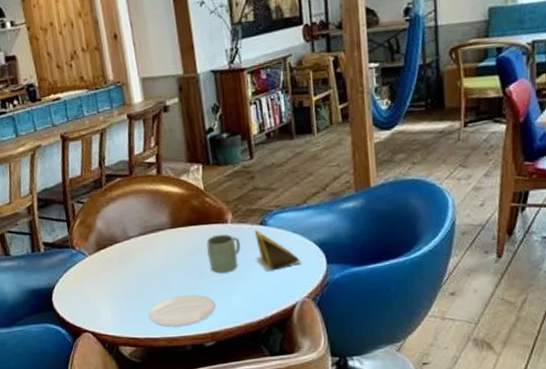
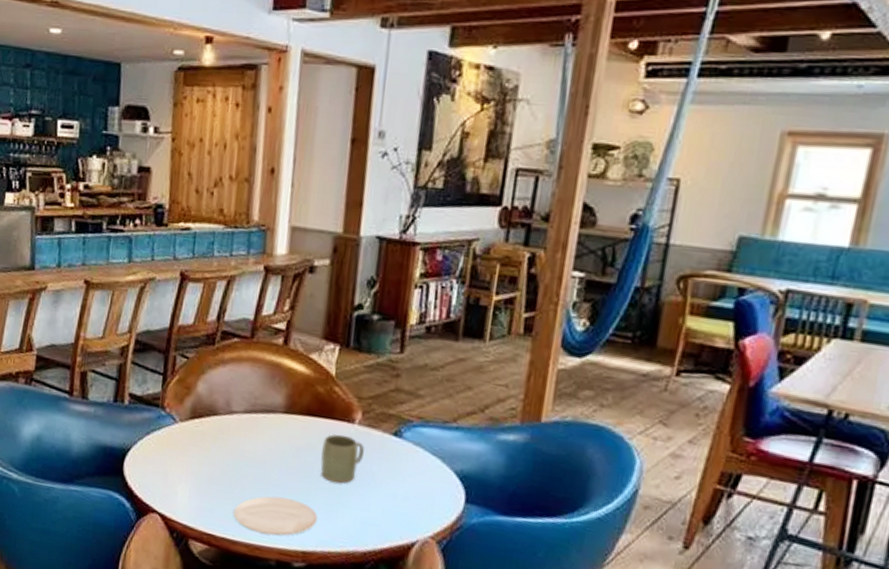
cake slice: present [255,230,302,270] -> none [378,440,435,495]

